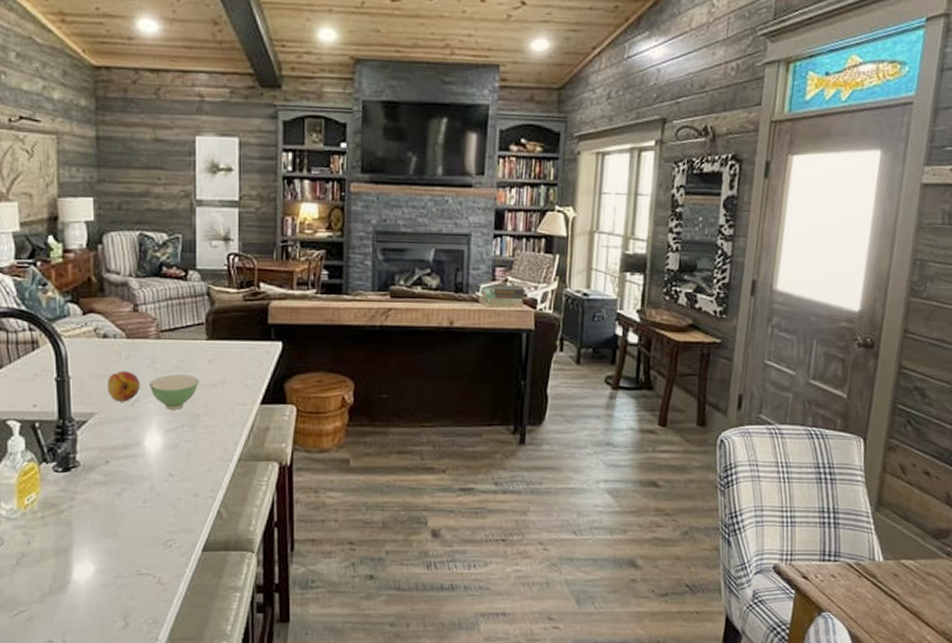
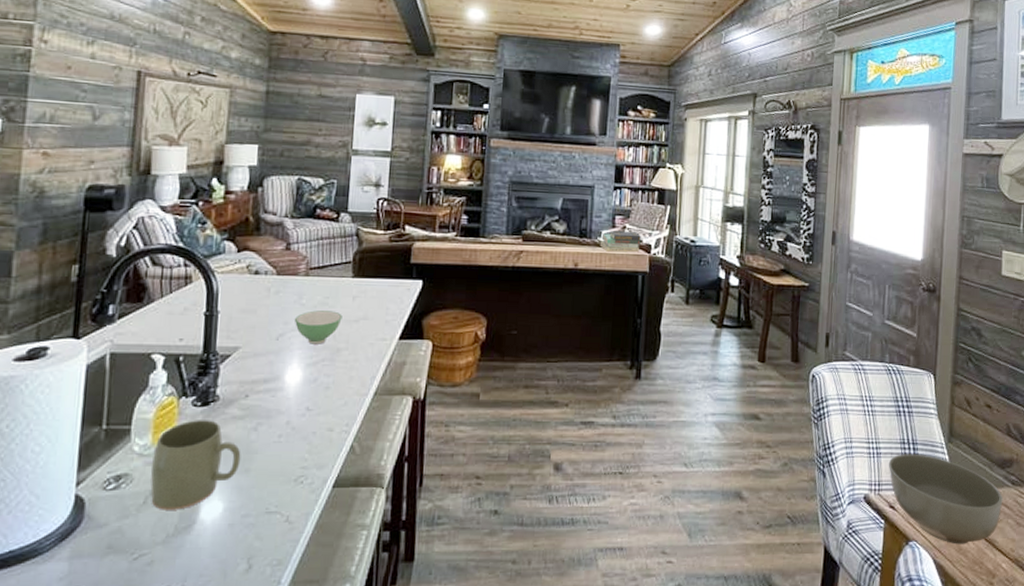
mug: none [19,485,108,571] -> present [150,420,241,510]
fruit: present [106,371,141,402] -> none [253,306,287,336]
bowl: none [803,523,935,616] -> present [888,454,1003,544]

